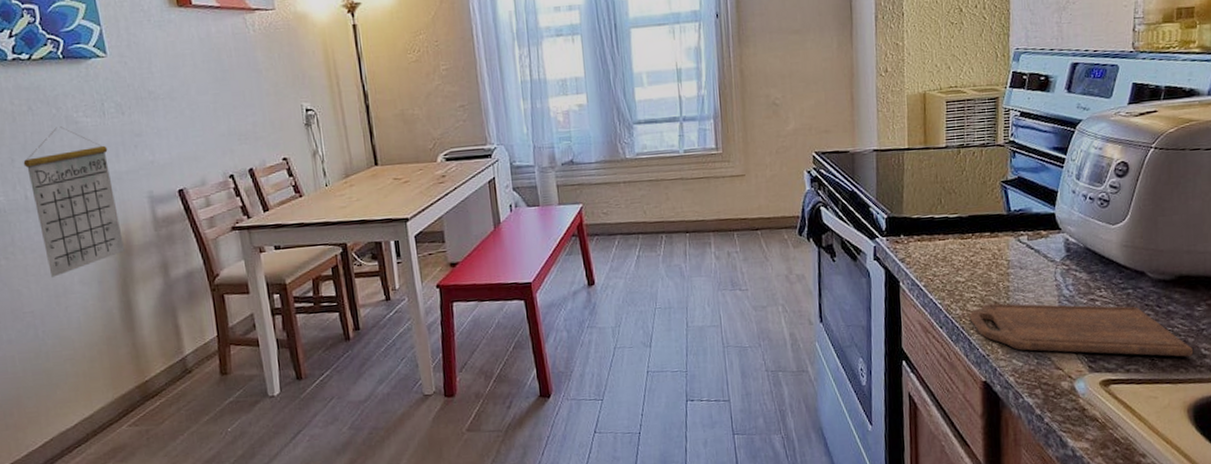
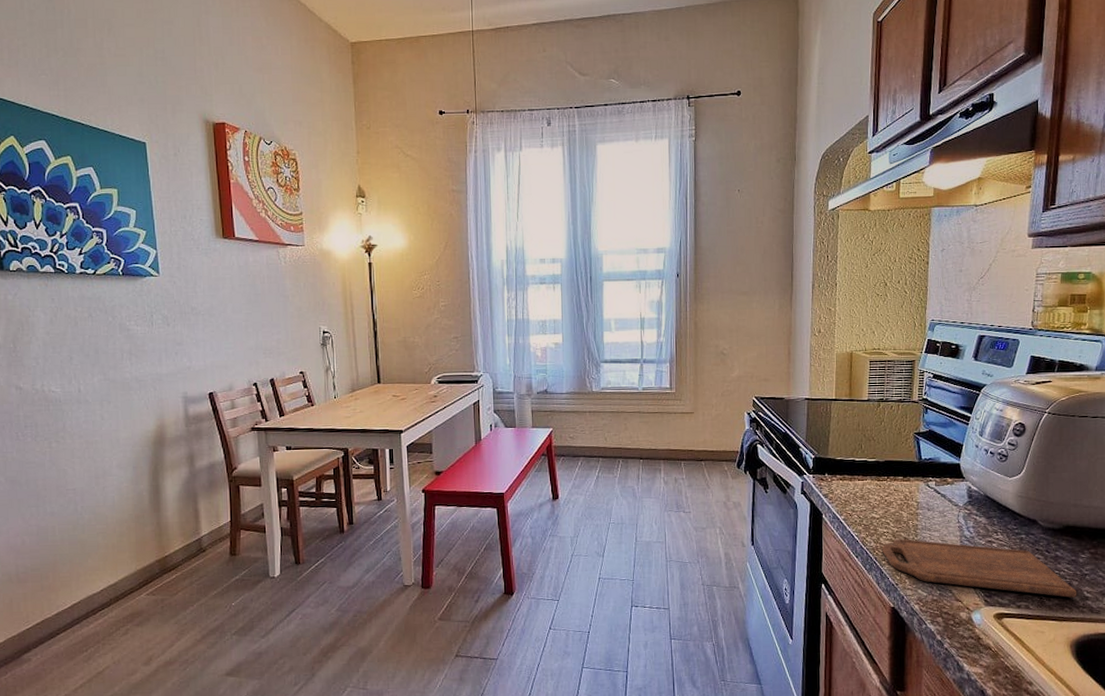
calendar: present [23,126,125,278] -> none [80,332,158,461]

